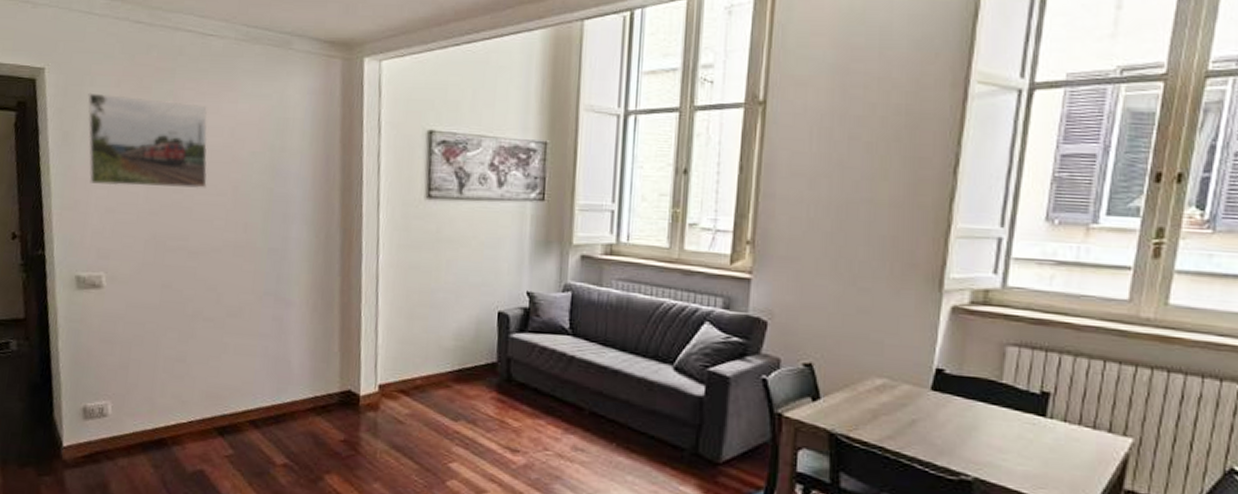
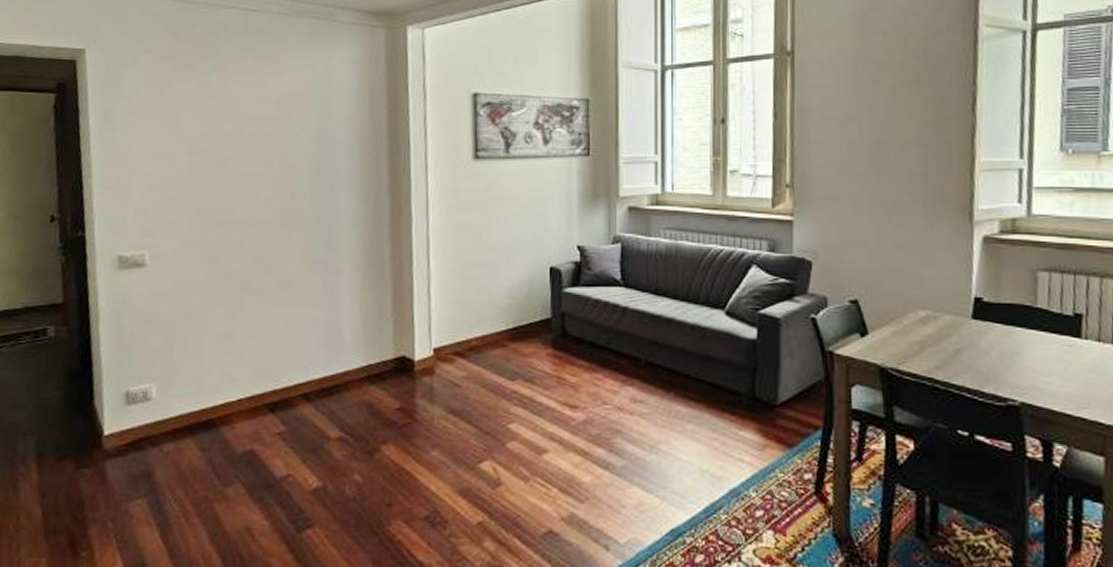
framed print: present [87,92,208,189] -> none [130,71,253,163]

